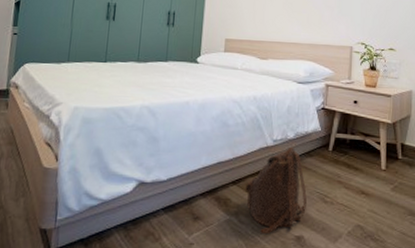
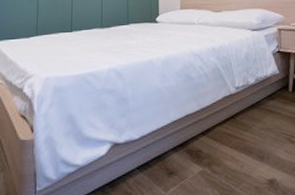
backpack: present [245,146,307,233] -> none [214,92,275,181]

